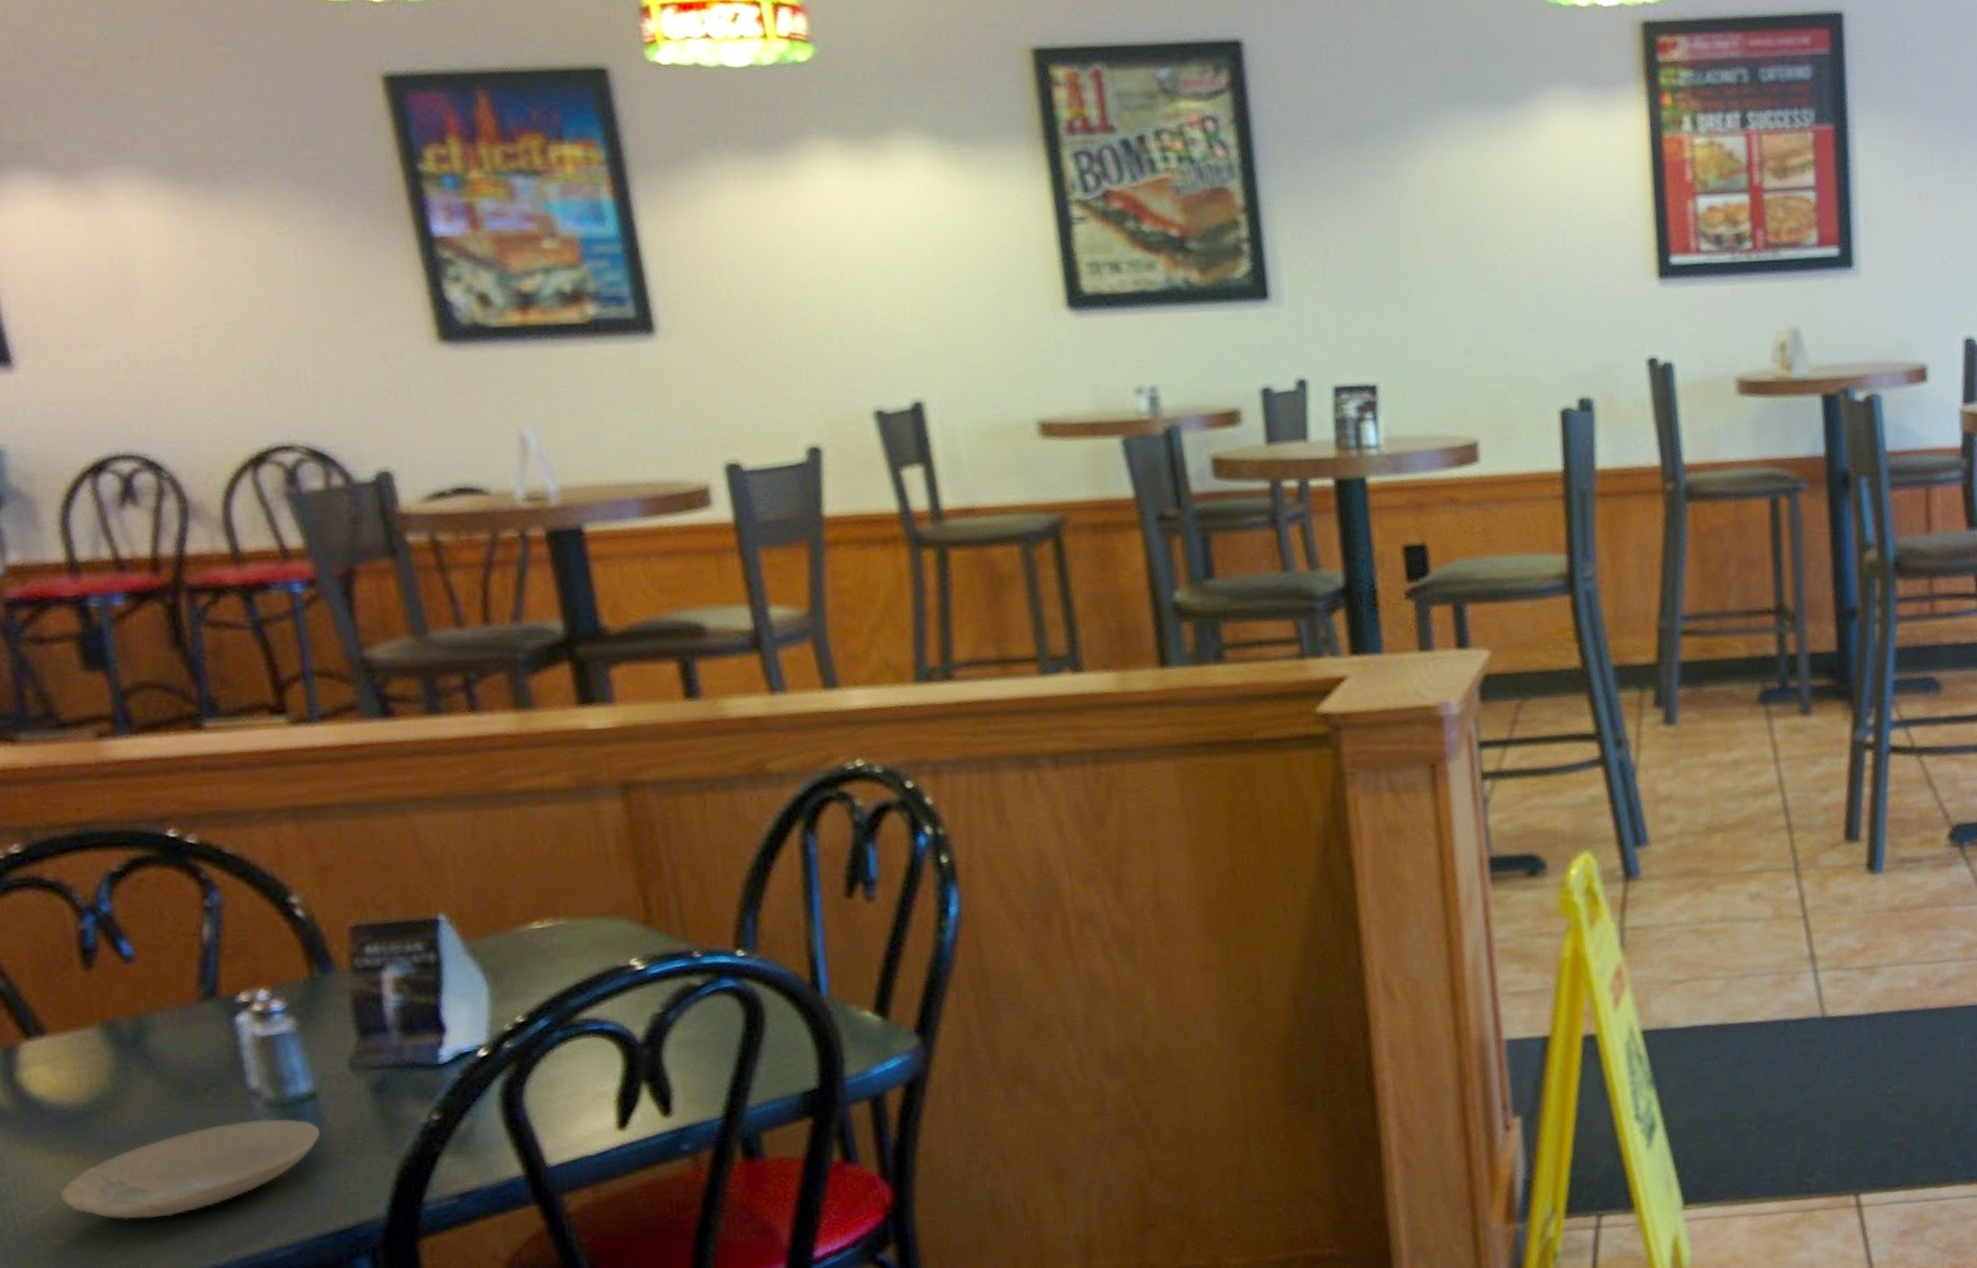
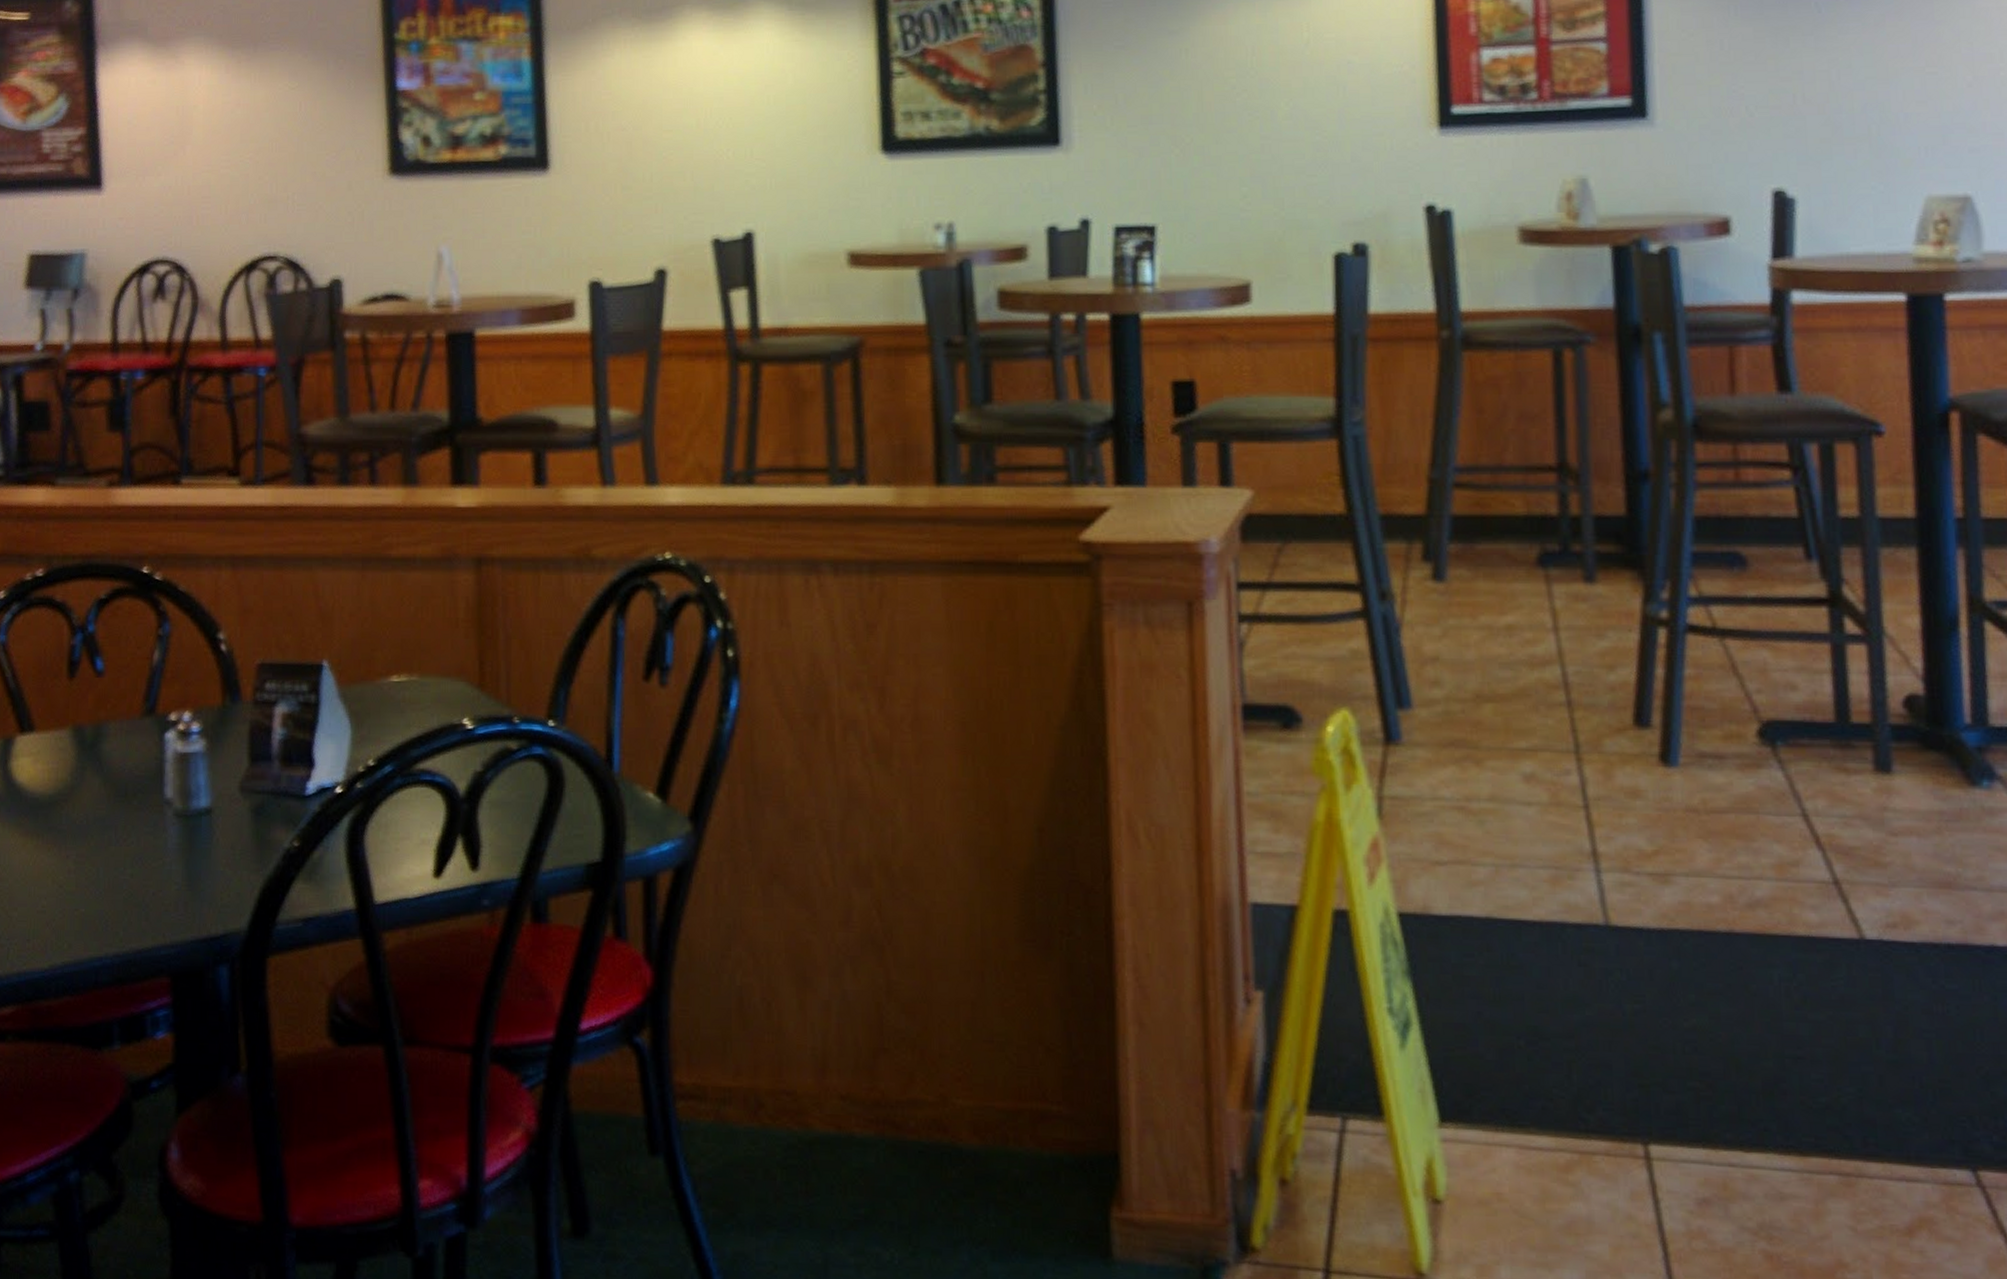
plate: present [60,1119,320,1220] -> none [21,826,209,904]

